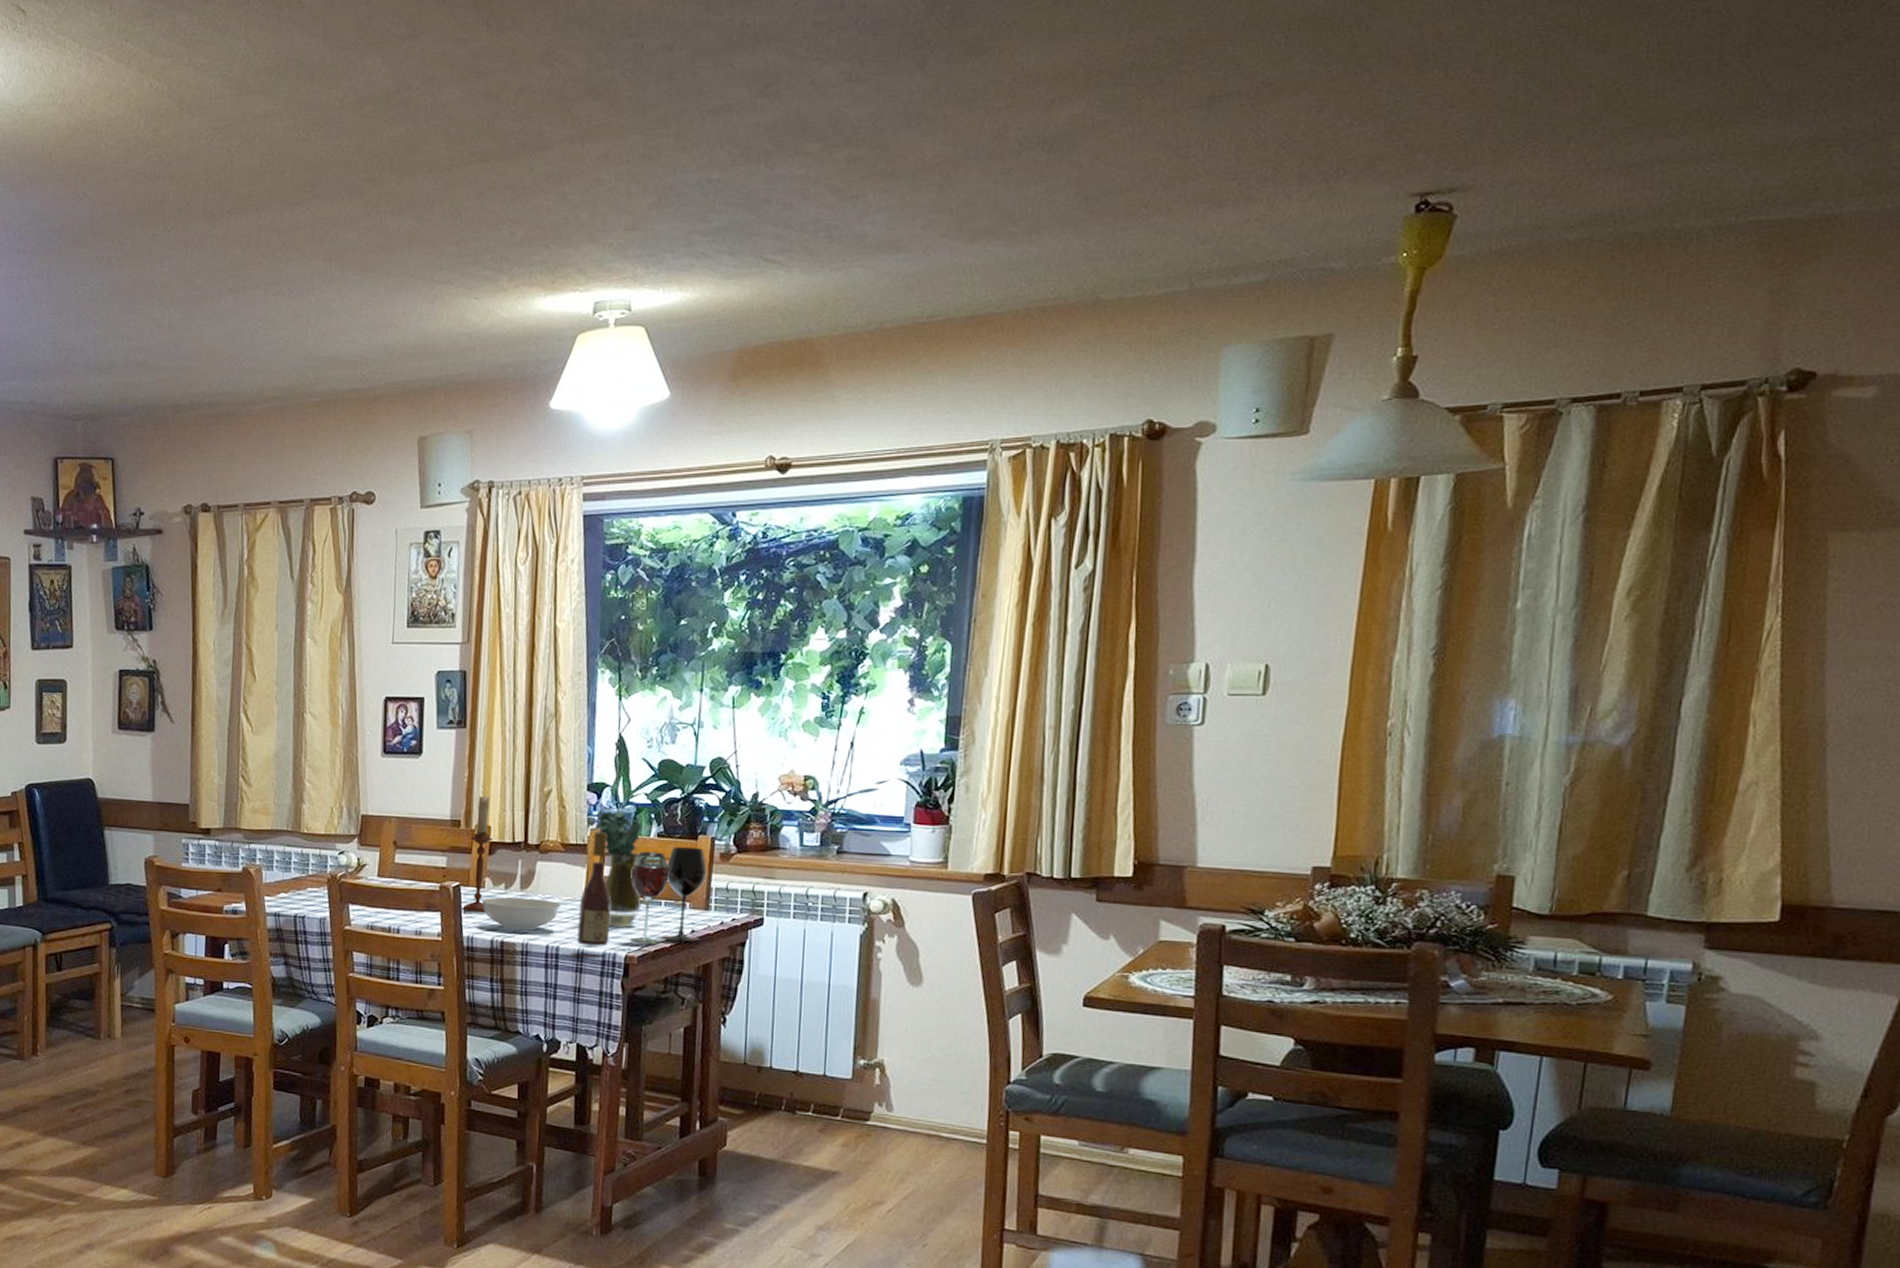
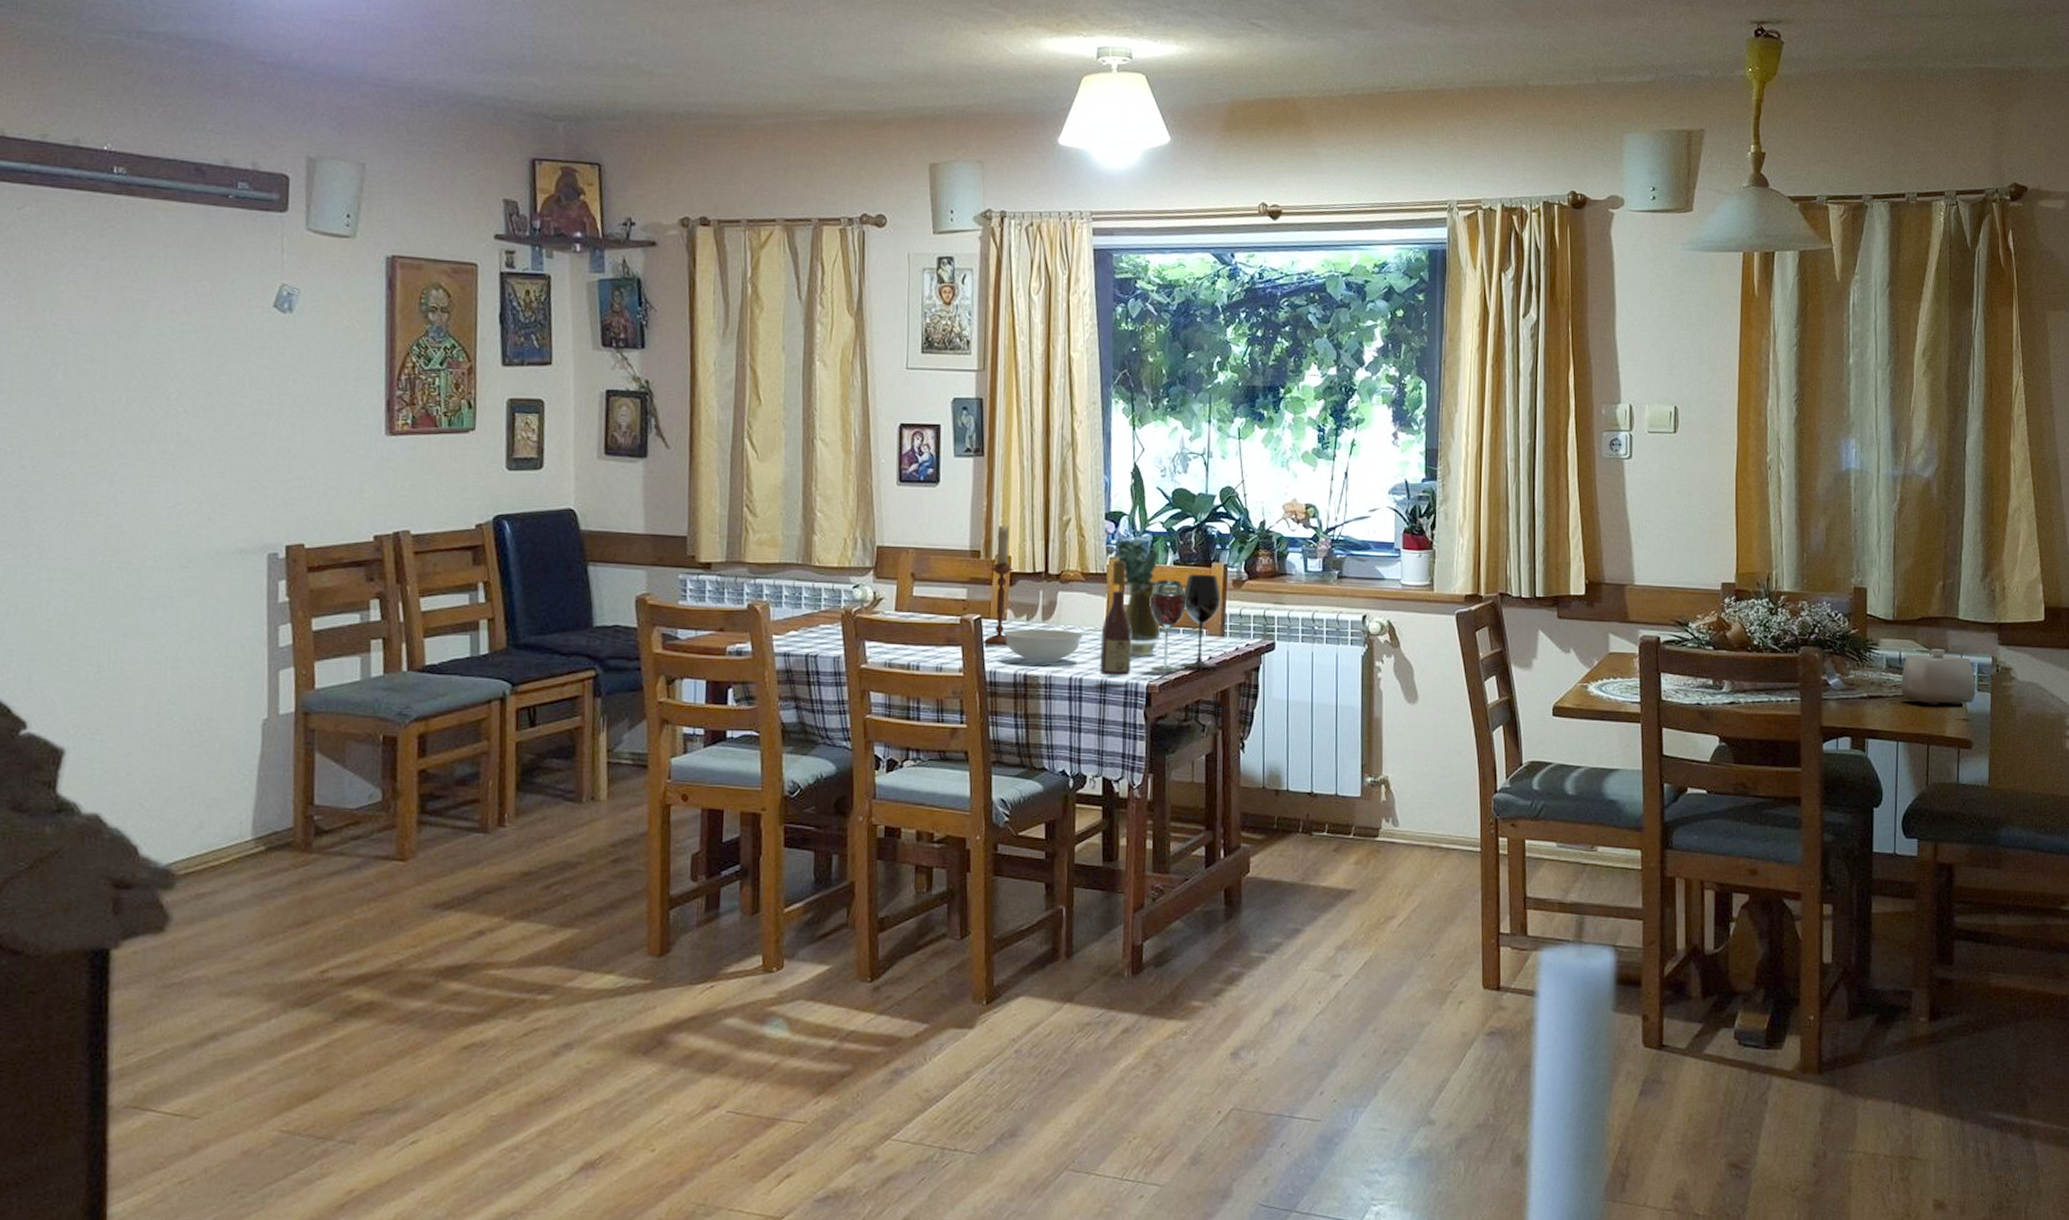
sugar bowl: none [1552,949,1664,1018] -> present [1901,648,1975,705]

